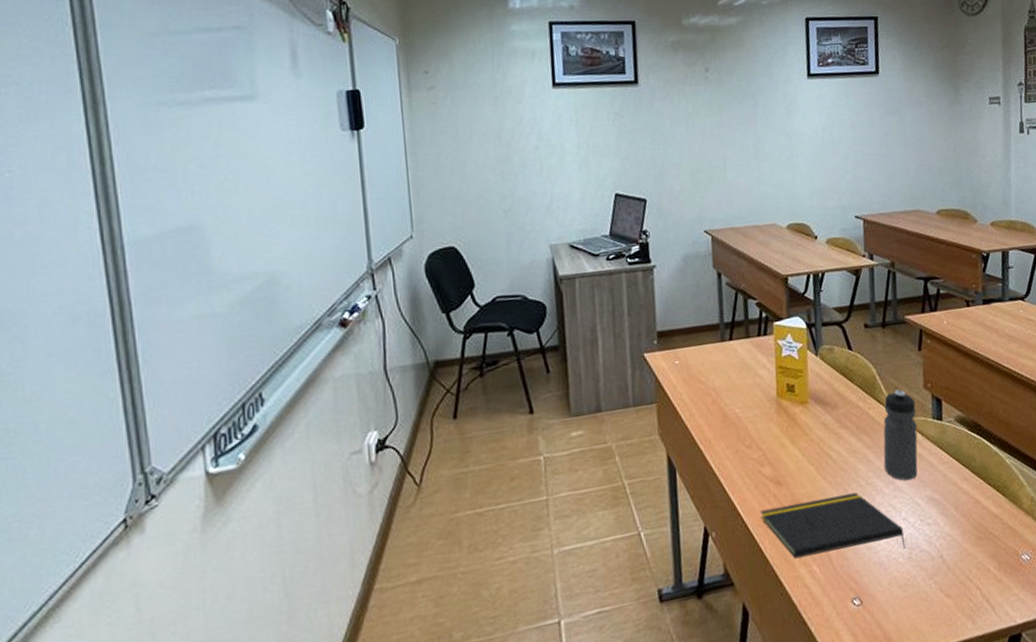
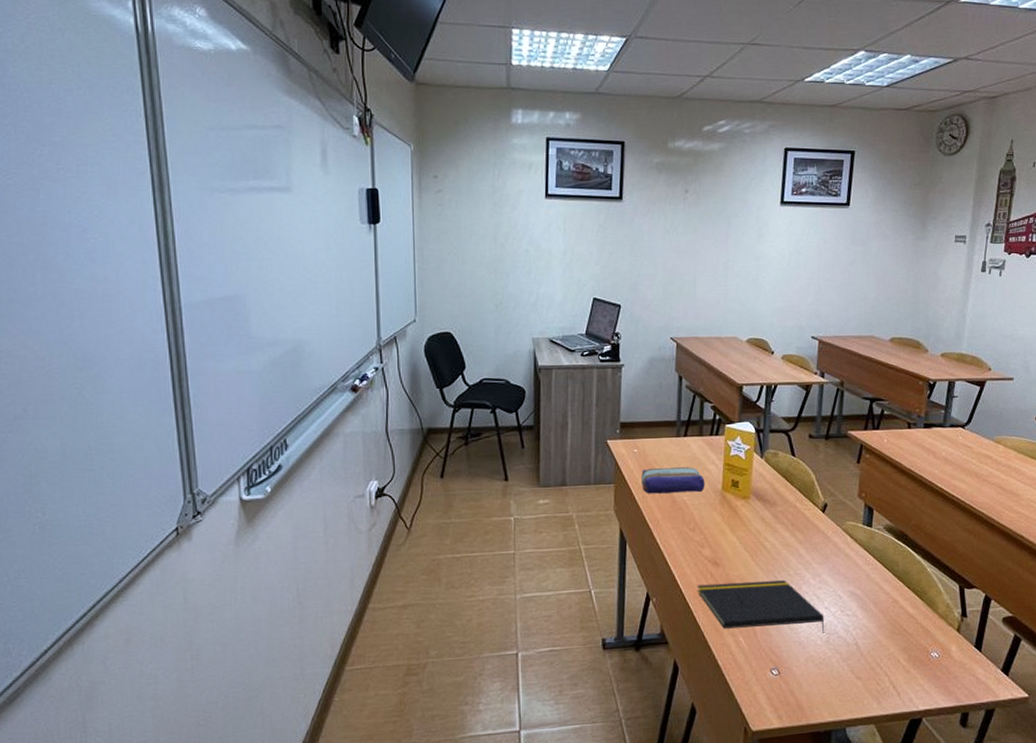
pencil case: none [685,374,758,411] -> present [641,467,705,494]
water bottle: present [883,389,918,481] -> none [813,496,849,576]

